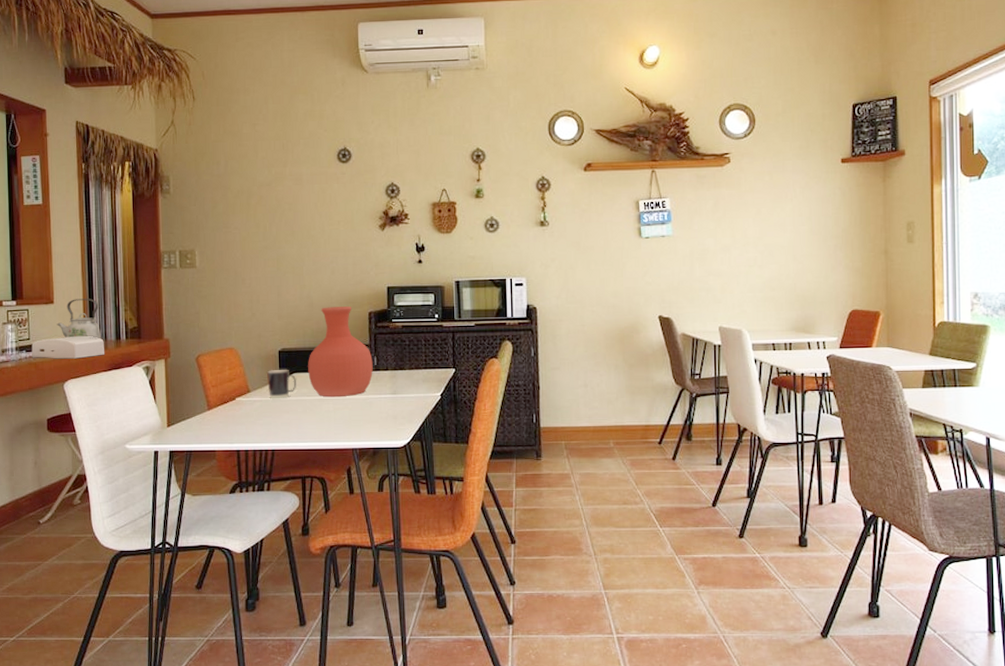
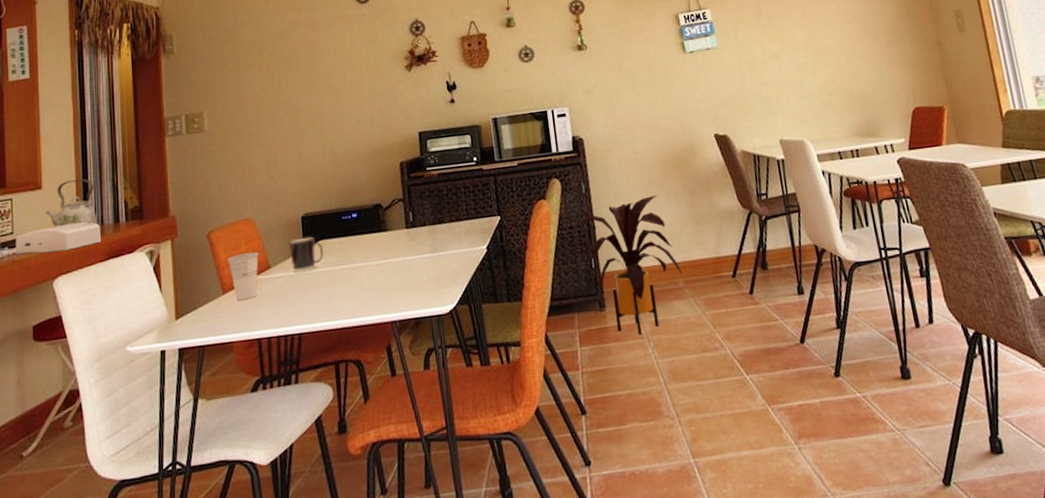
cup: none [212,377,241,417] -> present [227,252,260,301]
vase: present [308,306,373,396] -> none [335,158,409,264]
house plant: none [519,365,614,484] -> present [572,195,682,335]

